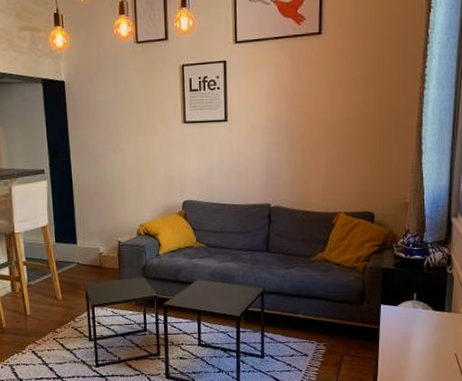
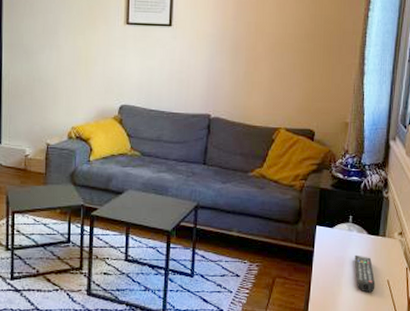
remote control: none [420,330,443,366] -> present [354,254,376,293]

